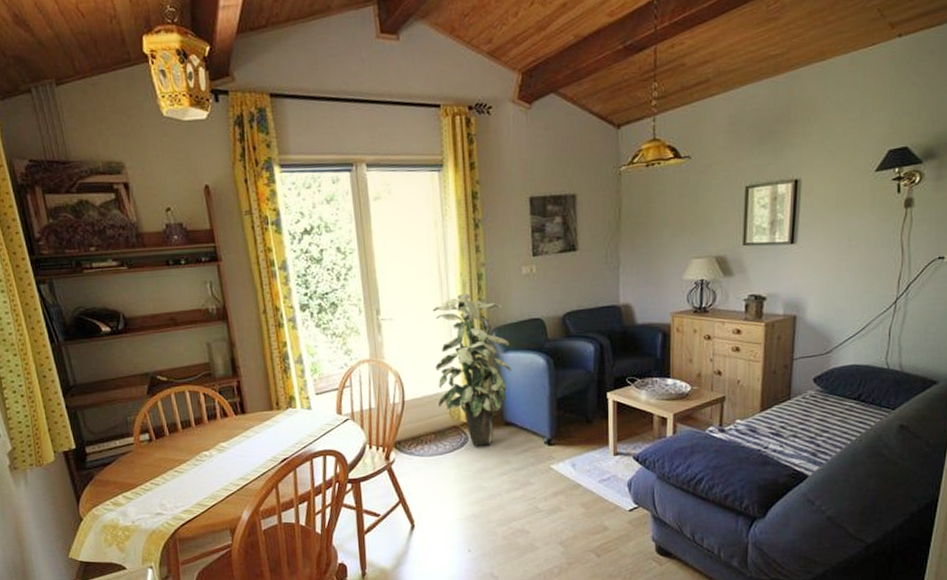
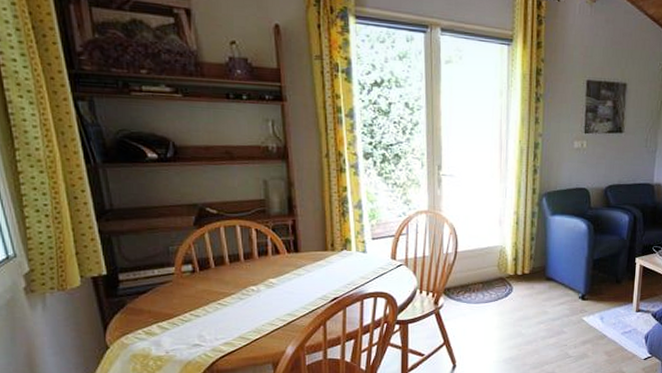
indoor plant: present [432,293,512,446] -> none [488,159,557,297]

